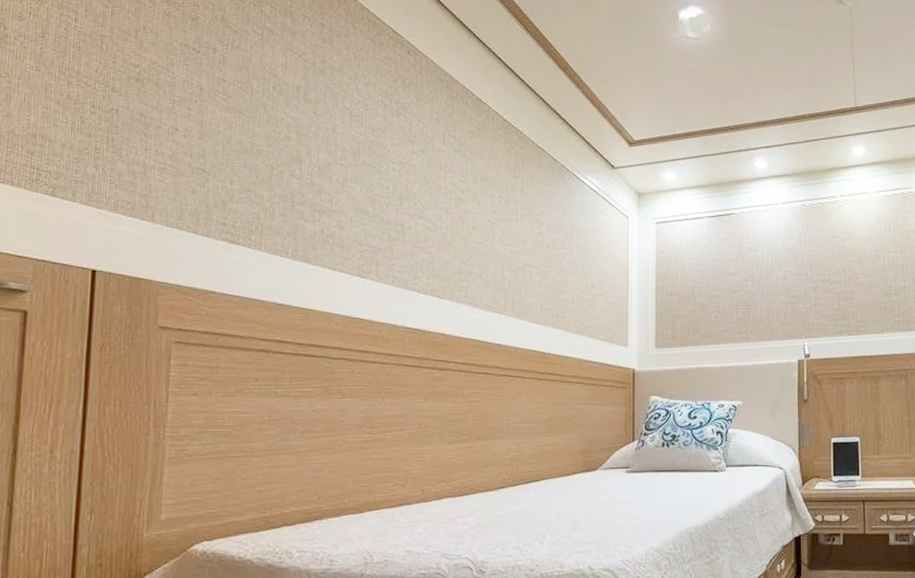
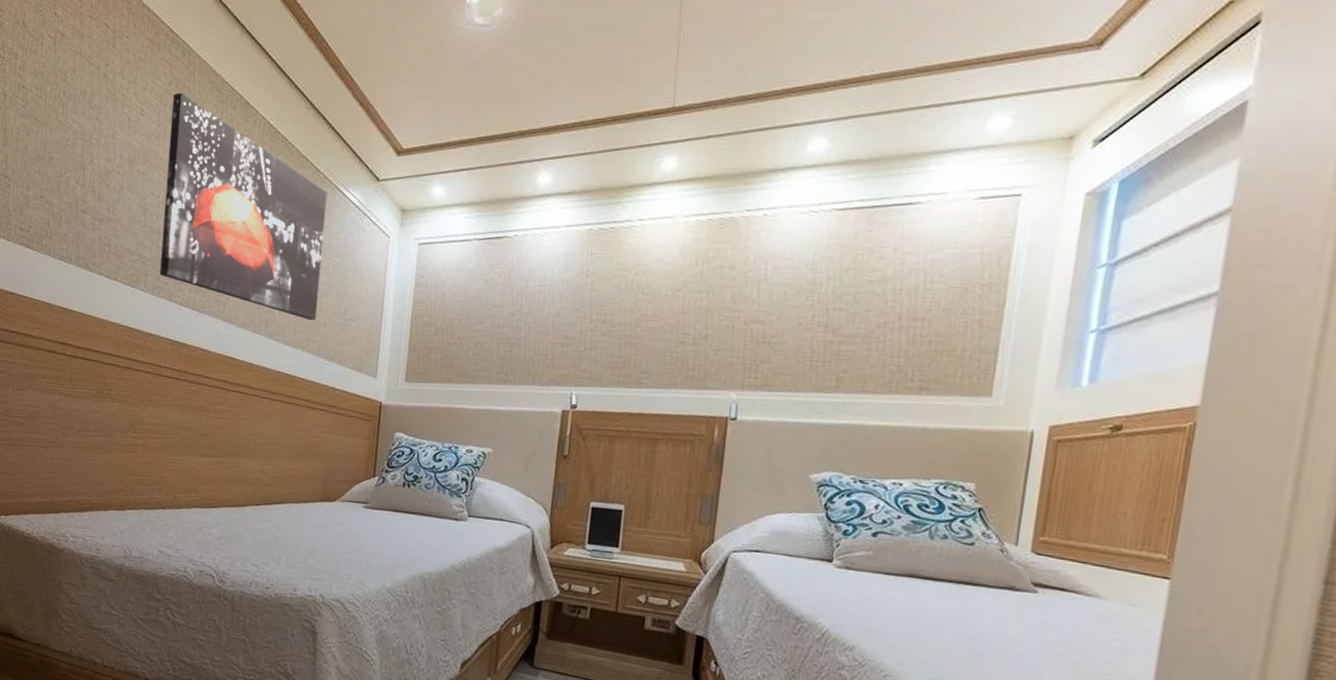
wall art: none [393,89,566,297] -> present [160,92,328,320]

